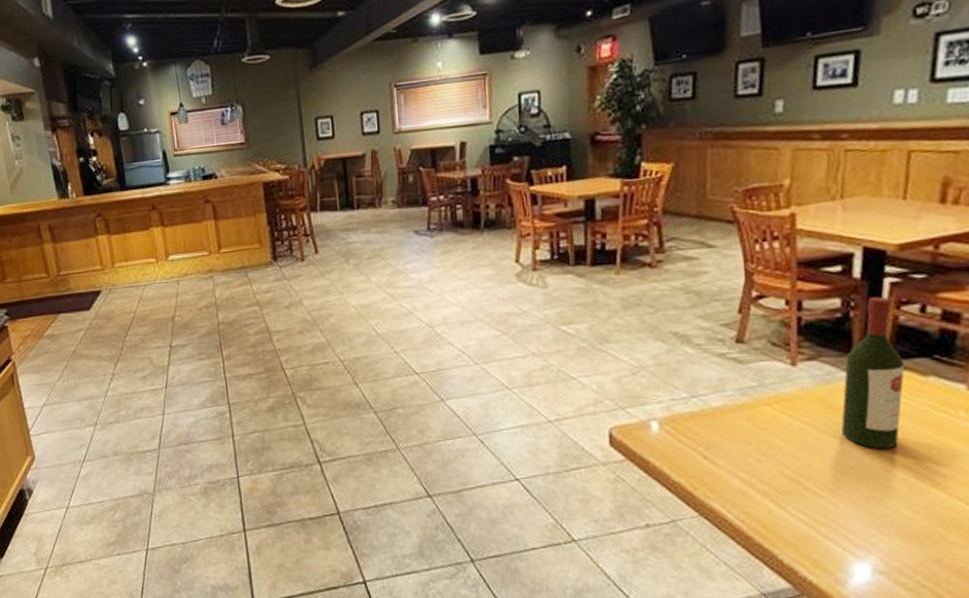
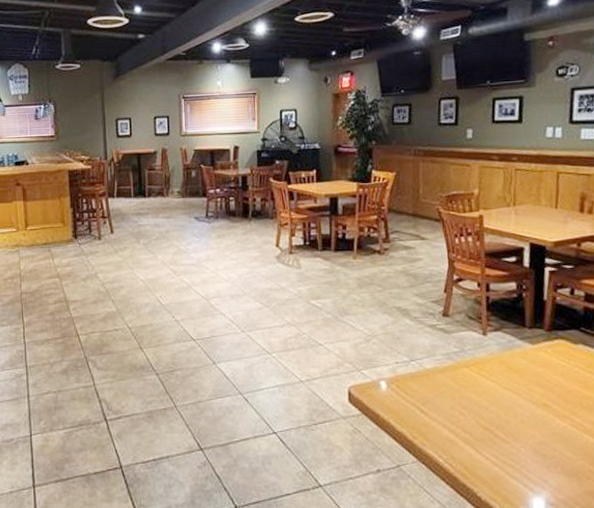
wine bottle: present [841,296,905,450] -> none [519,281,562,403]

